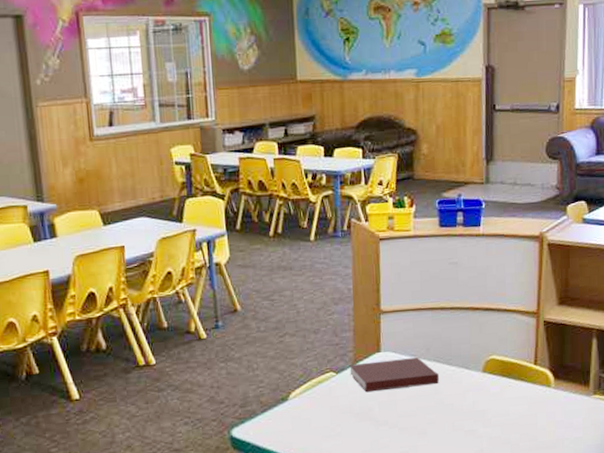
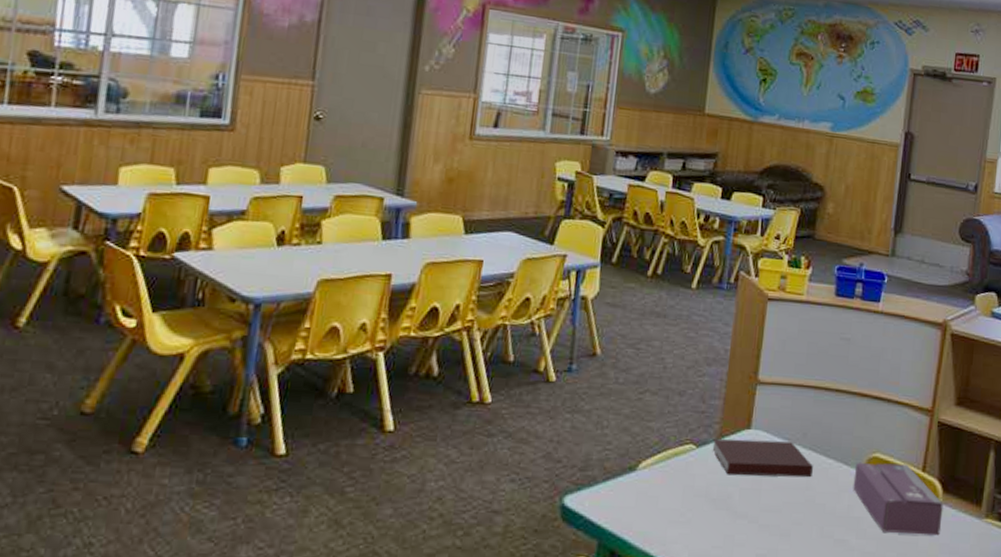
tissue box: none [475,361,556,419] -> present [853,462,943,536]

